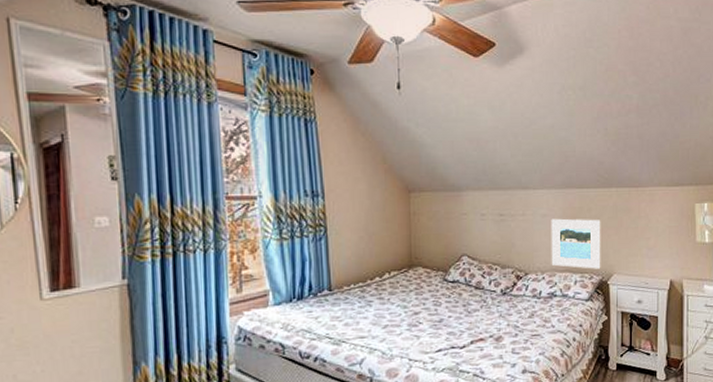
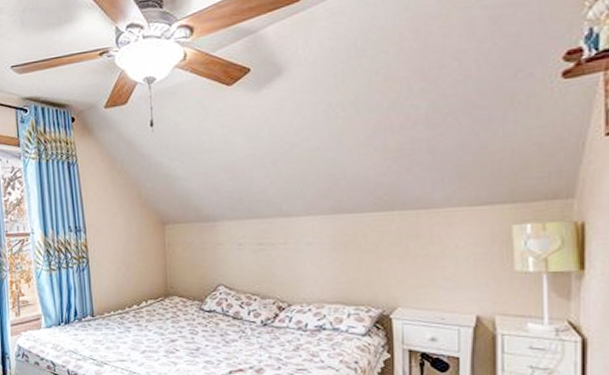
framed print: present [551,218,601,269] -> none [317,246,381,301]

